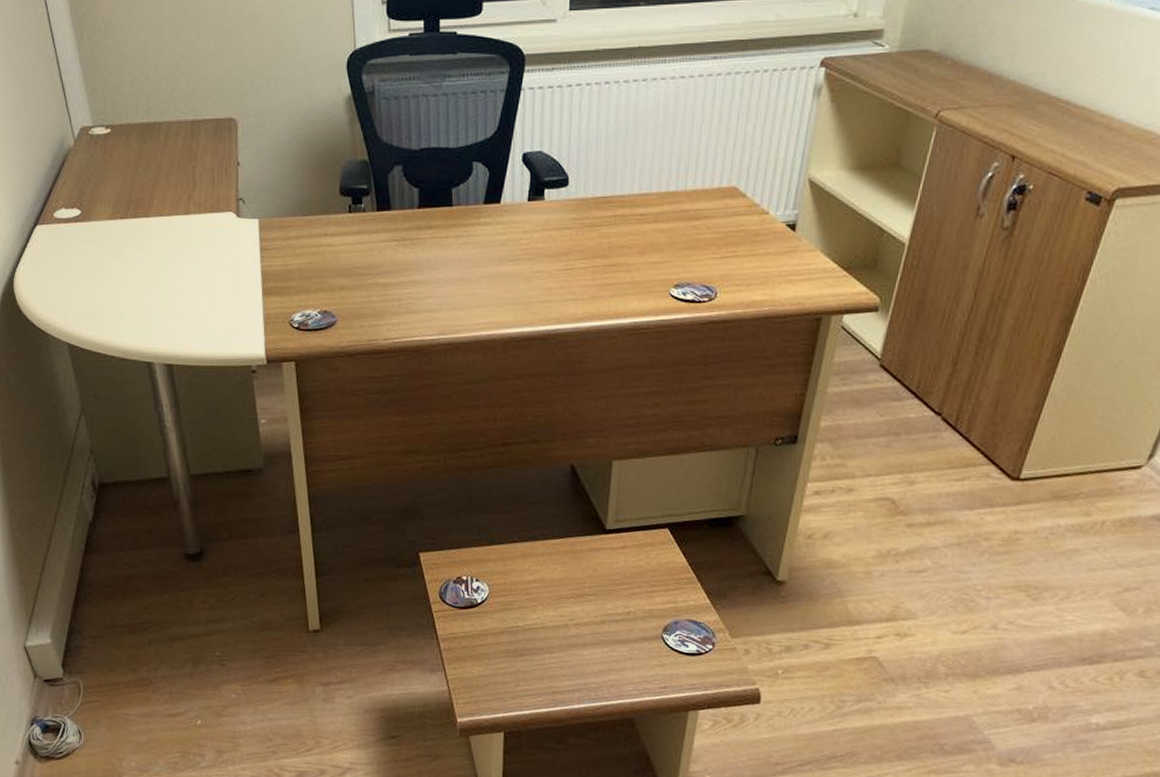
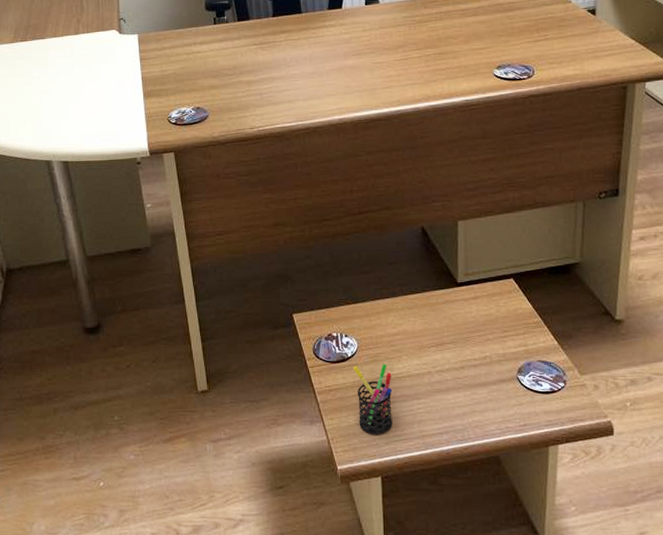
pen holder: none [481,612,524,688] -> present [352,363,393,434]

